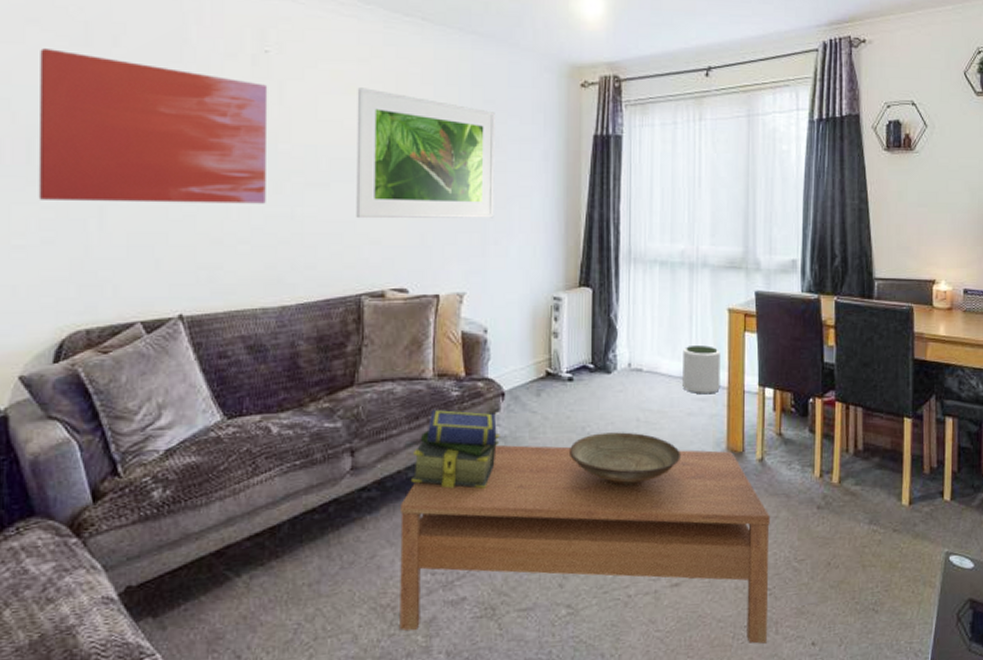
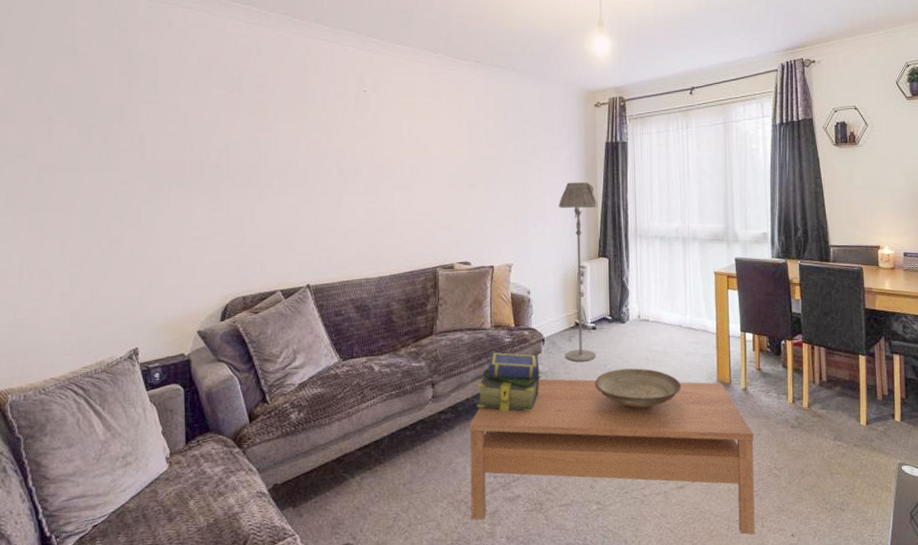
wall art: present [38,48,268,204] -> none [208,96,367,204]
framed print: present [356,87,495,219] -> none [430,114,533,211]
floor lamp: none [529,186,581,423] -> present [559,182,598,362]
plant pot: present [683,345,721,395] -> none [680,301,710,339]

